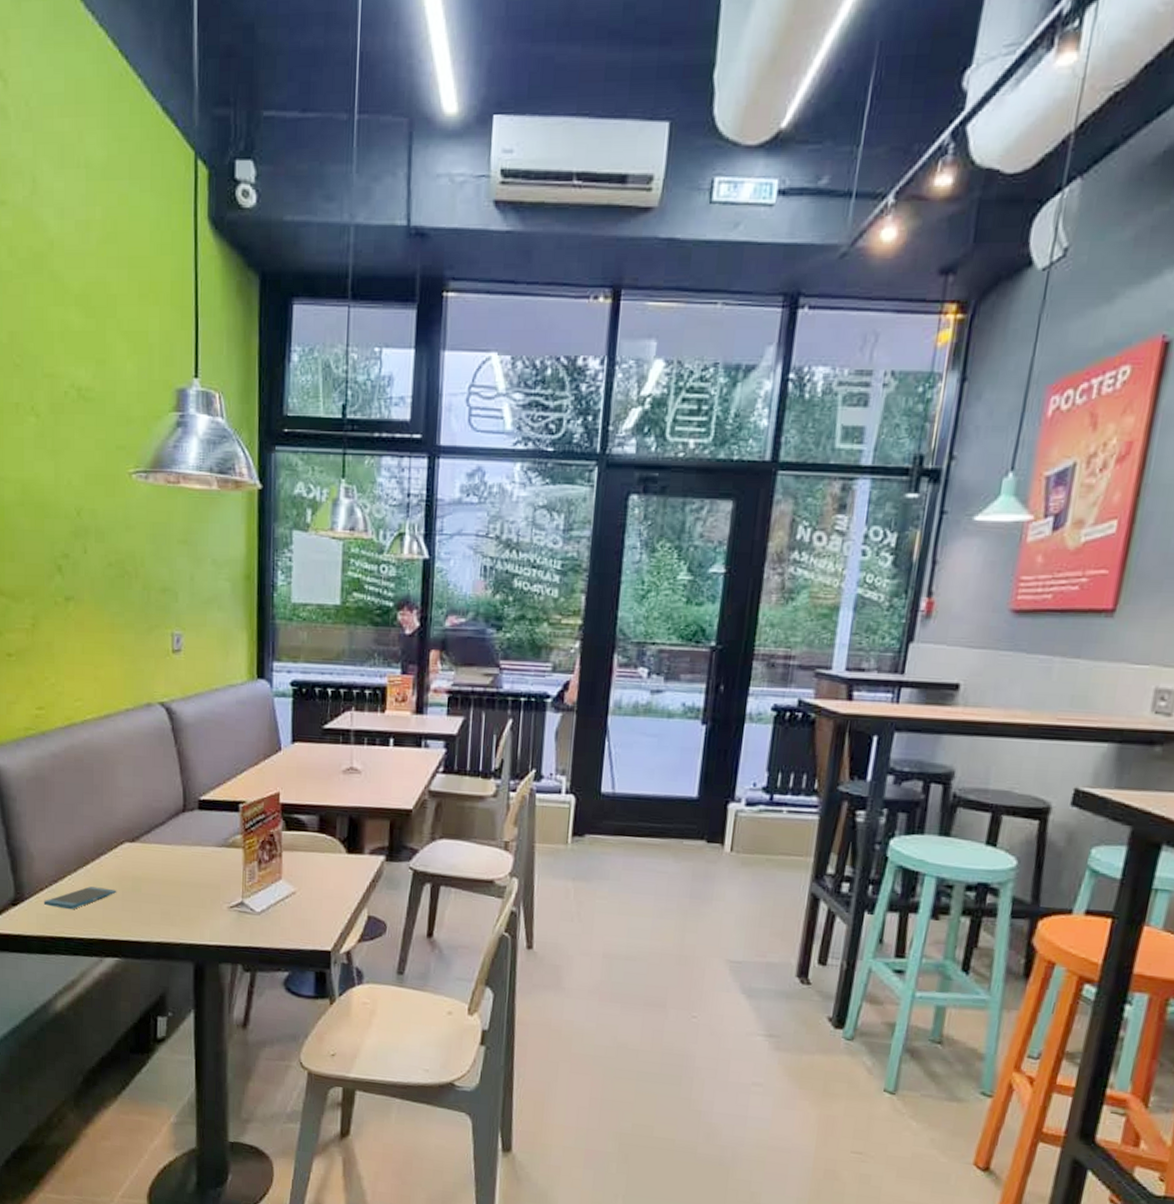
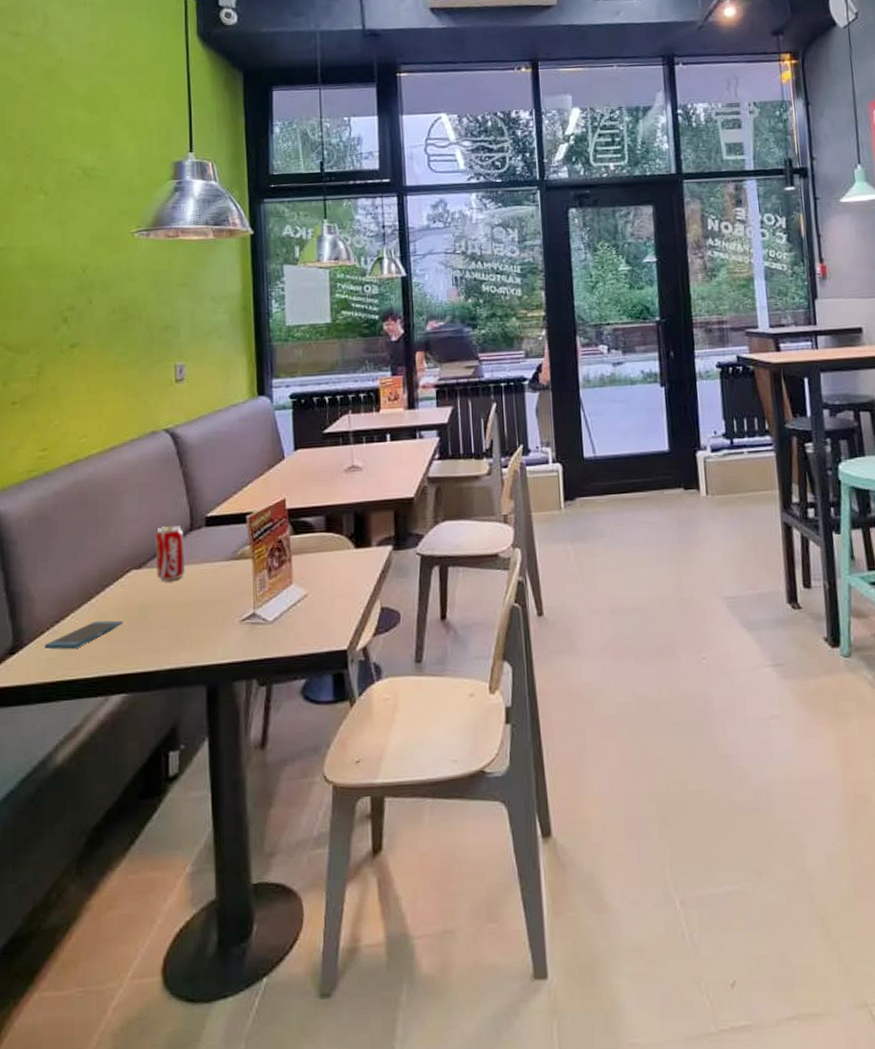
beverage can: none [148,802,177,859] -> present [155,525,185,581]

